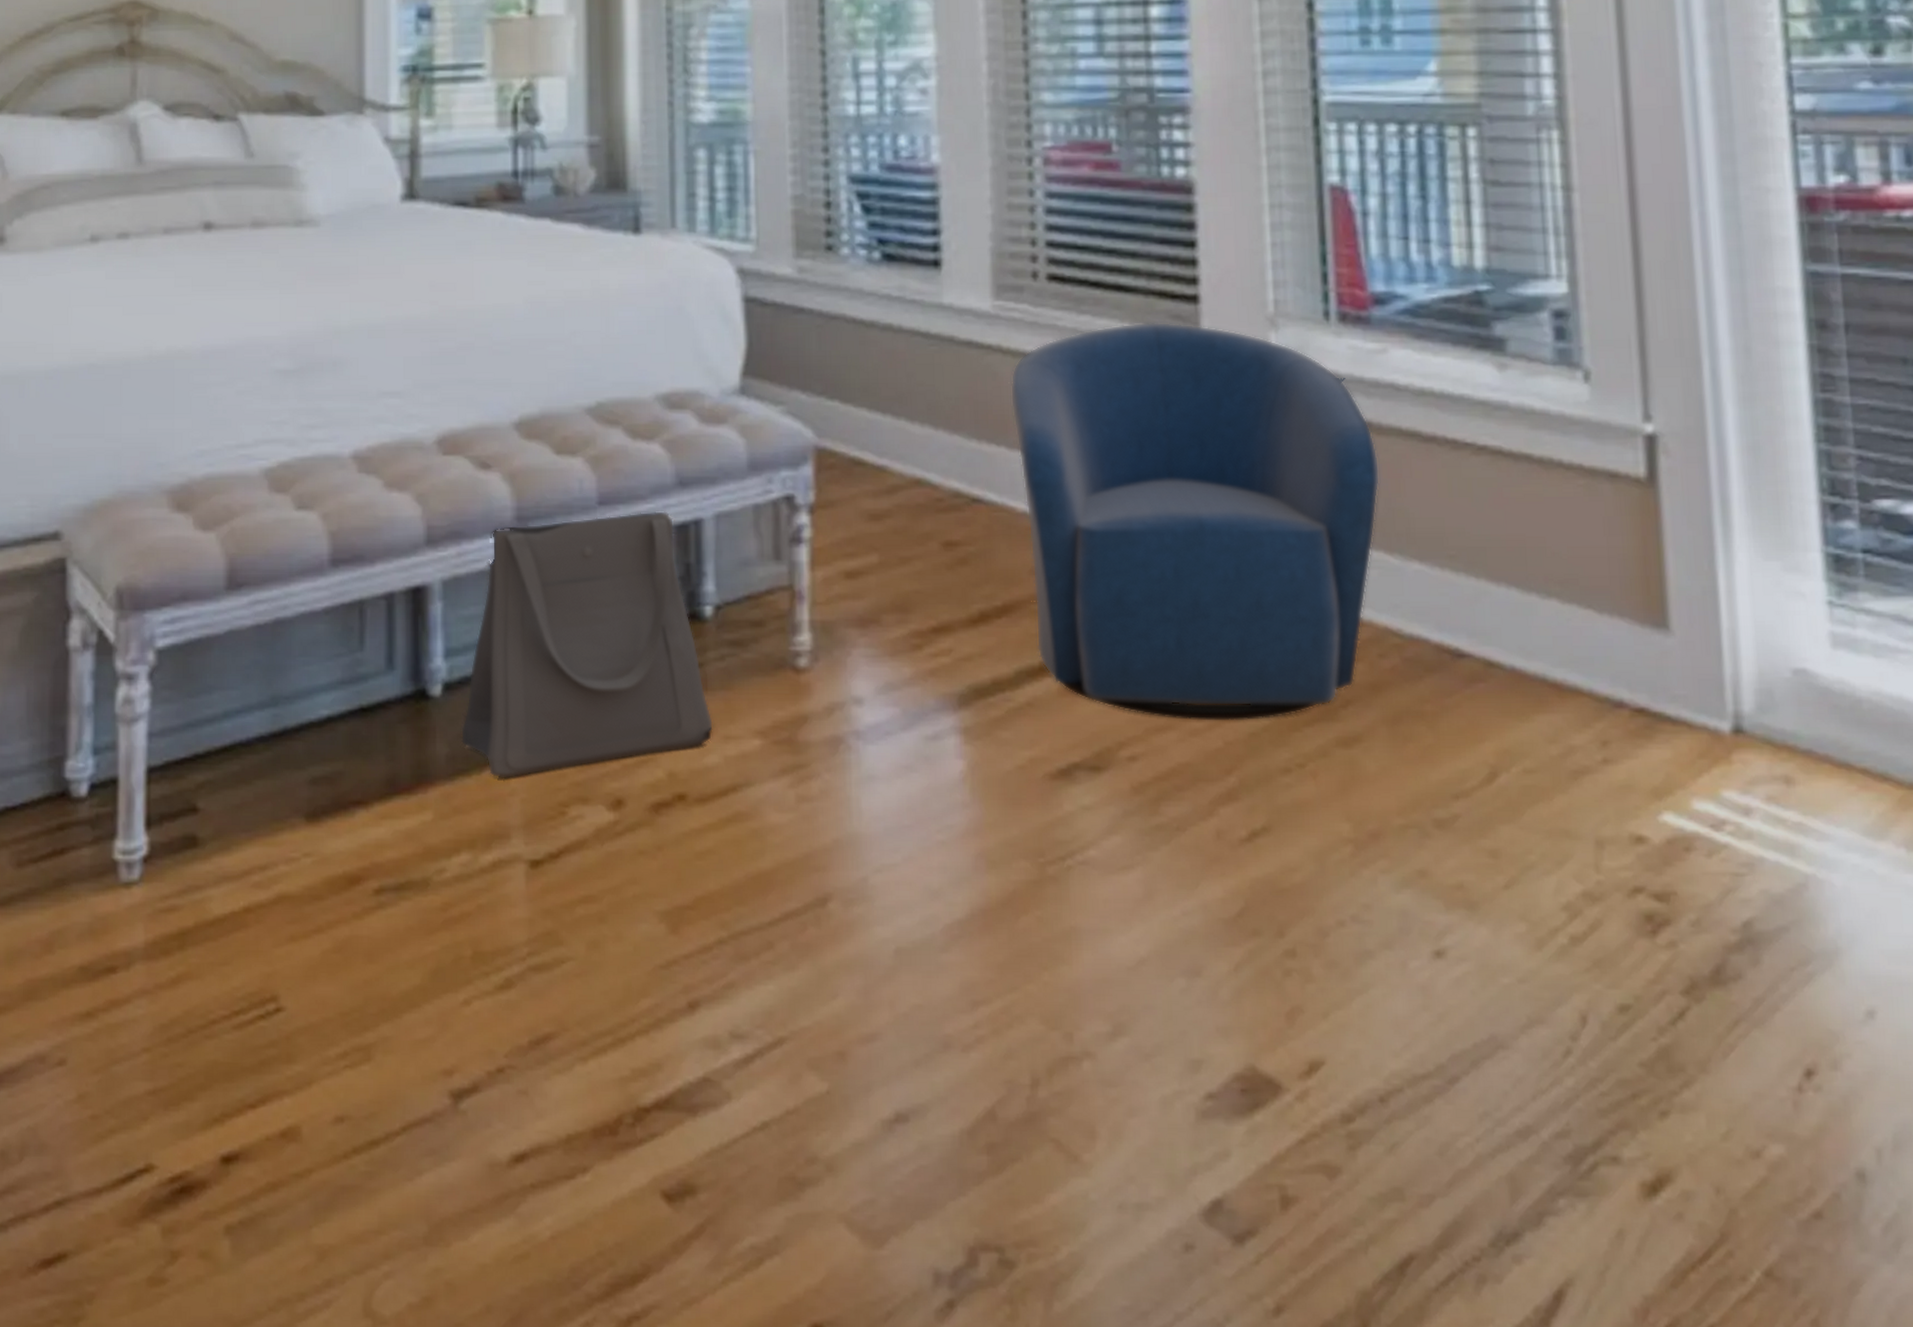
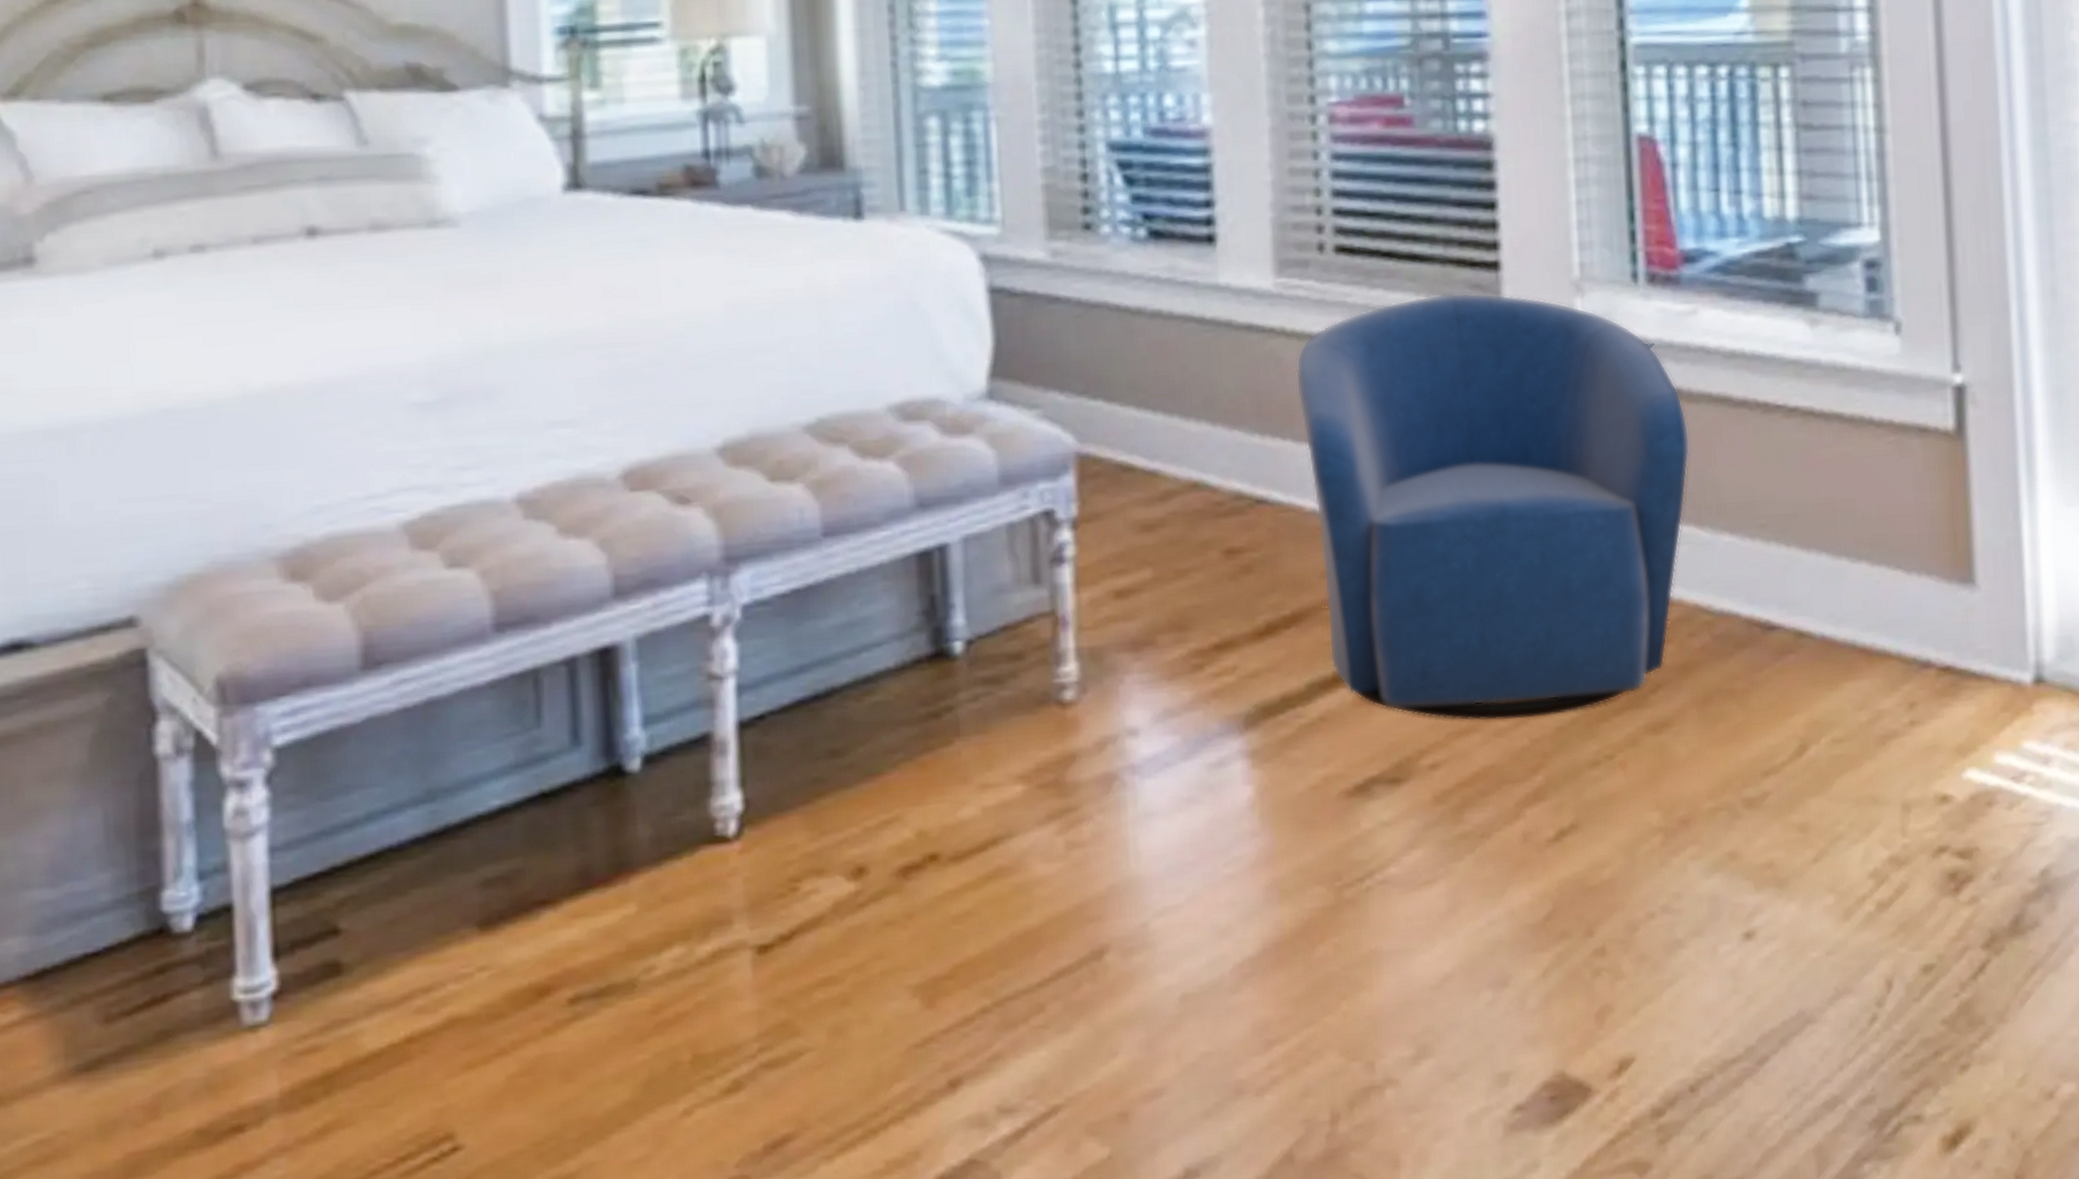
tote bag: present [461,511,713,778] -> none [667,538,968,858]

